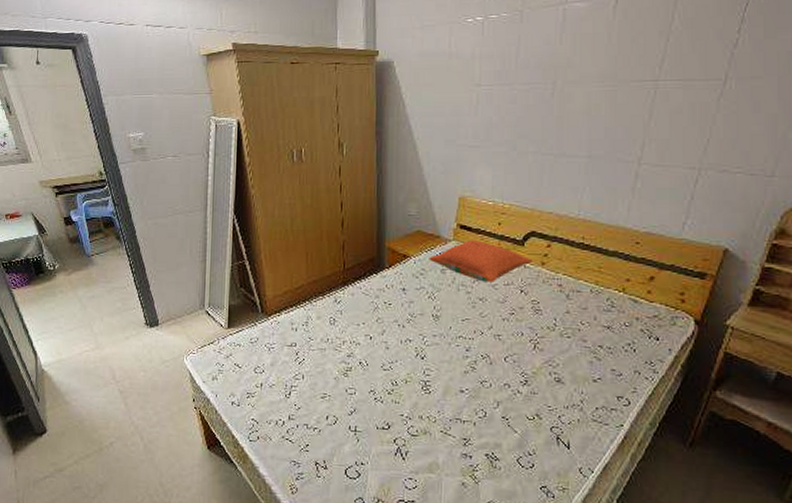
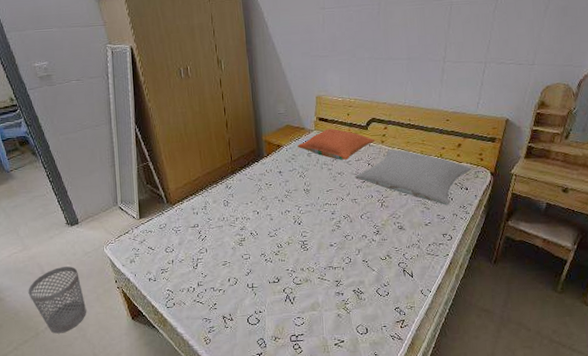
wastebasket: none [96,374,157,453] -> present [28,266,86,334]
pillow: none [502,275,667,358] -> present [355,149,472,205]

